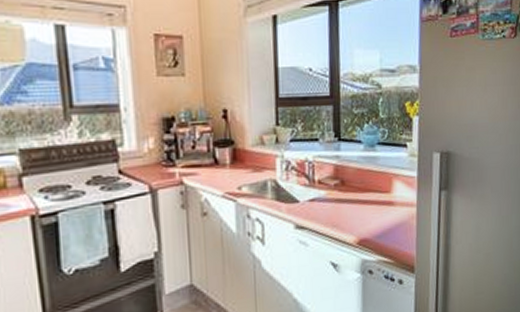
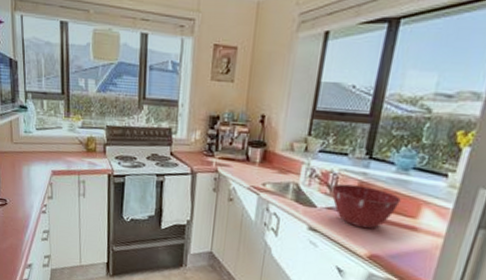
mixing bowl: none [310,169,374,214] -> present [332,183,401,229]

